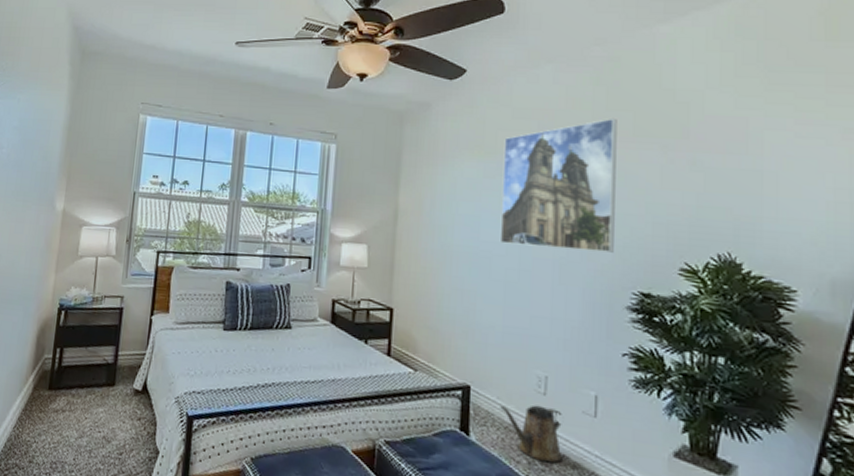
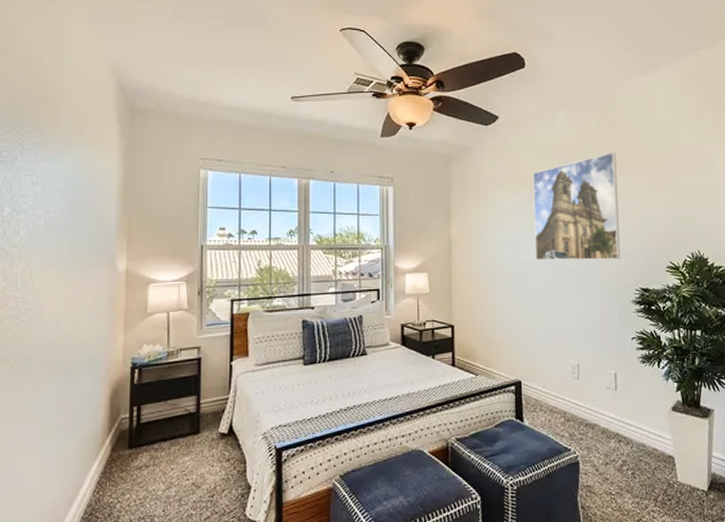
watering can: present [500,405,563,463] -> none [545,388,595,431]

